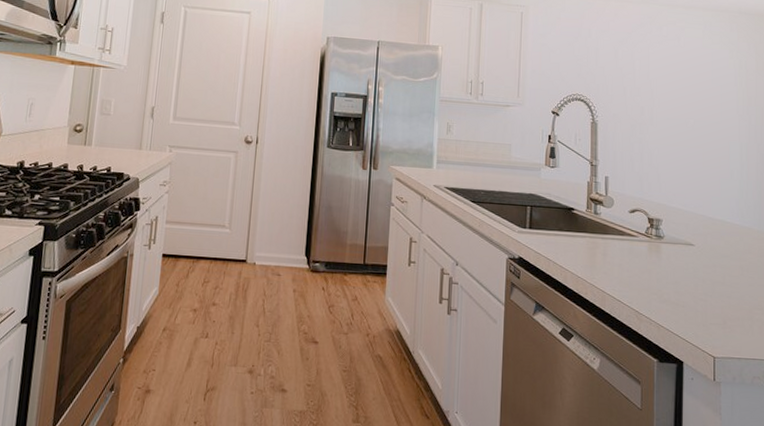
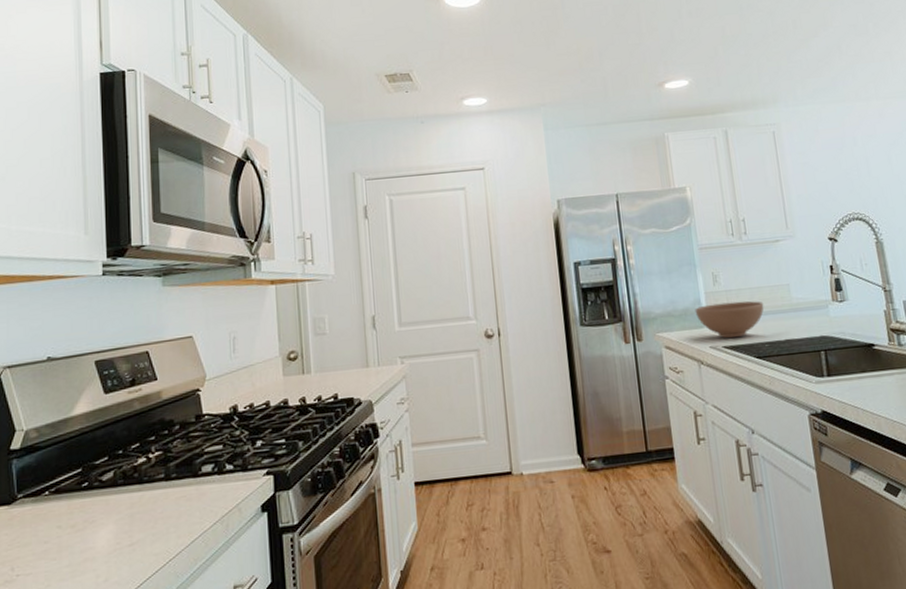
bowl: none [427,149,486,182] -> present [695,301,764,339]

